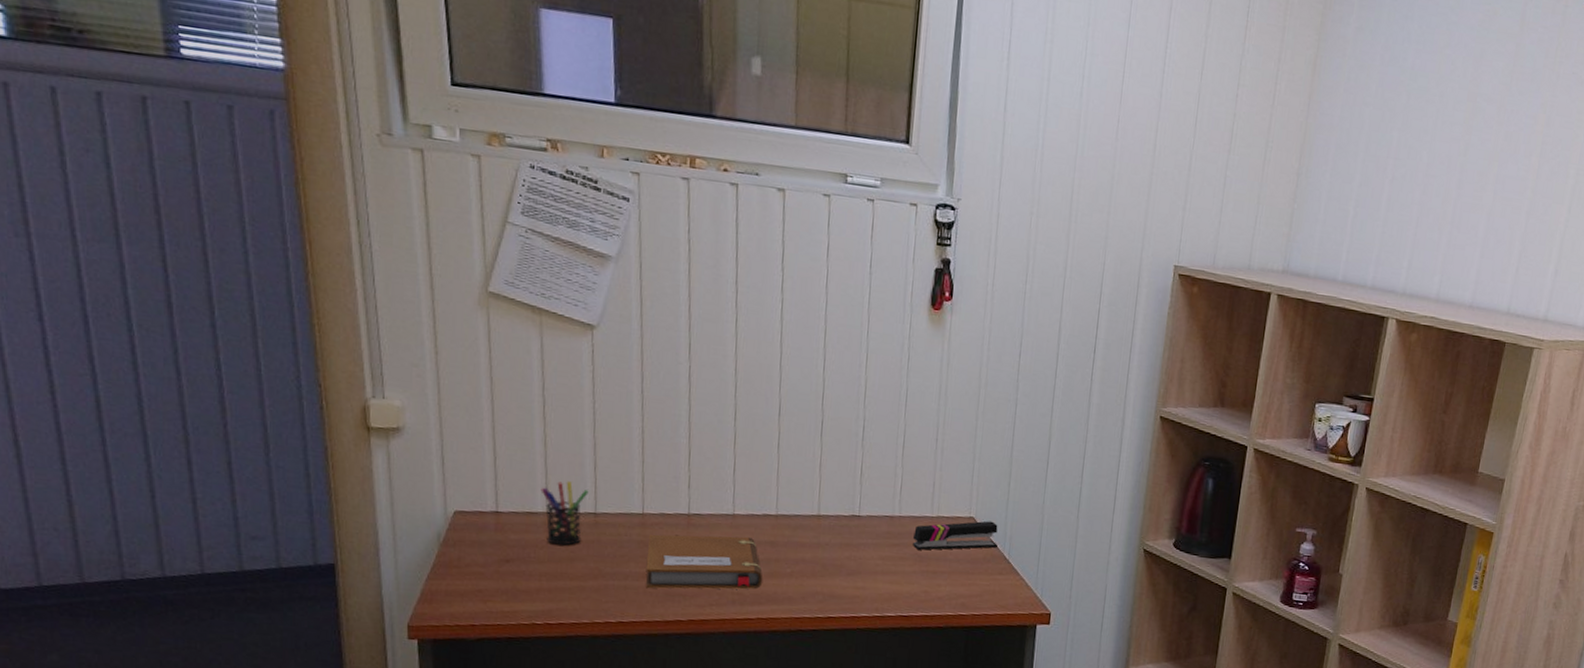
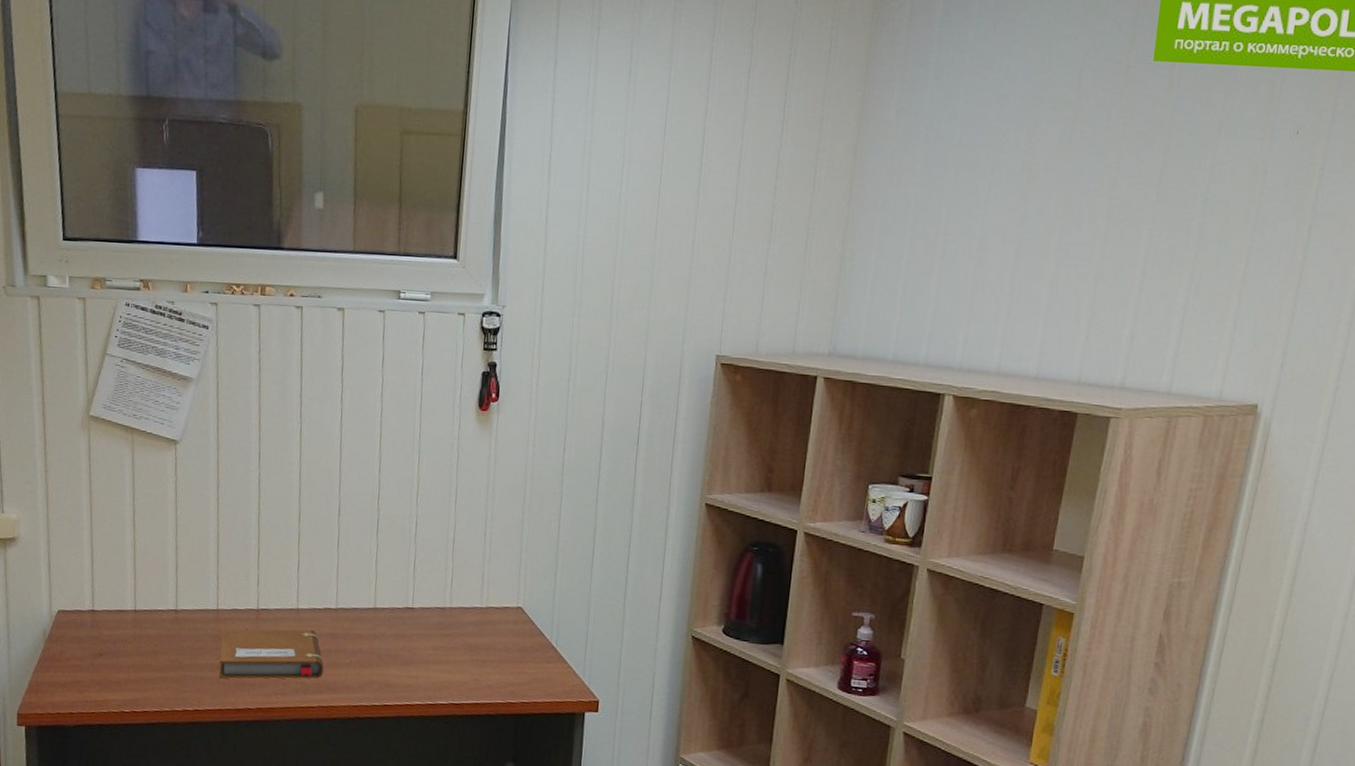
pen holder: present [540,481,589,546] -> none [130,581,171,640]
stapler: present [912,520,998,550] -> none [463,610,545,640]

